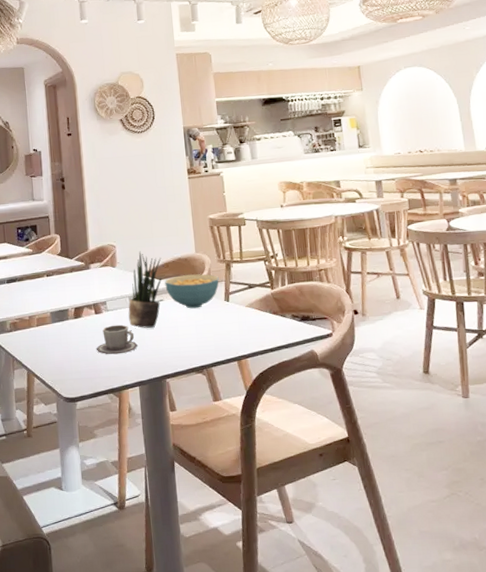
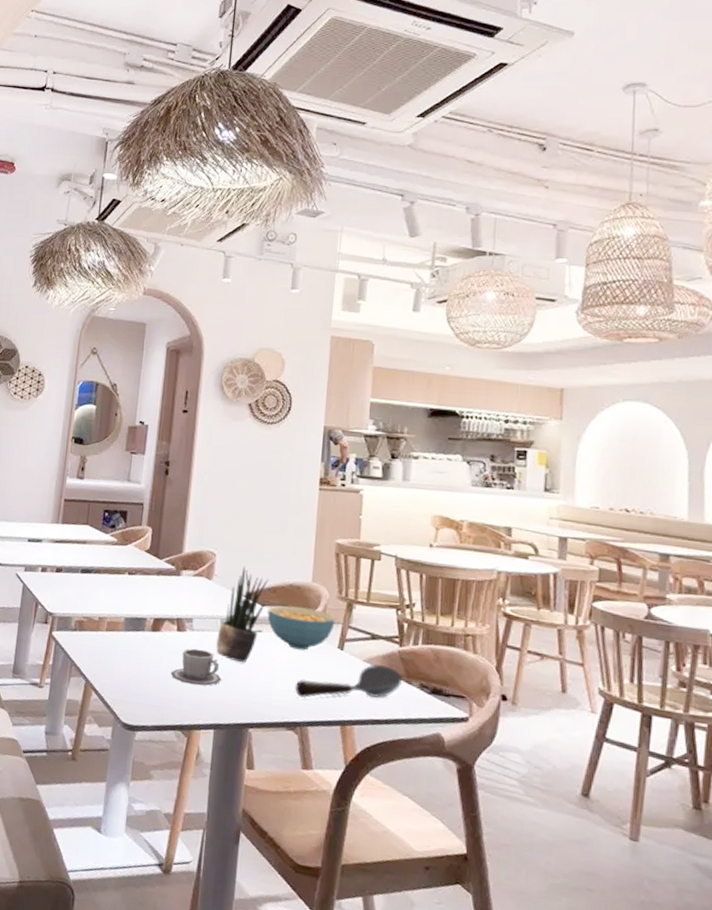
spoon: none [196,307,278,347] -> present [294,664,402,699]

